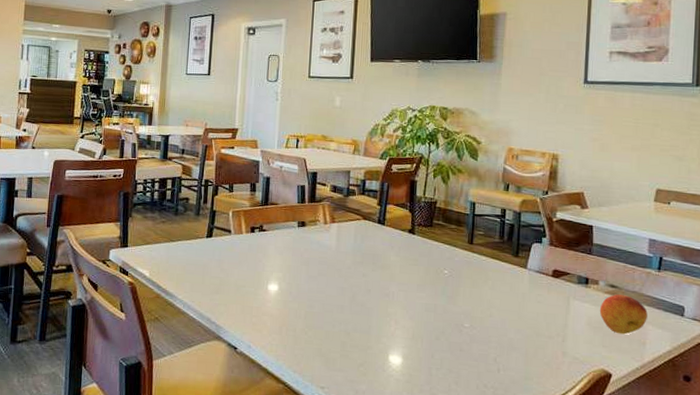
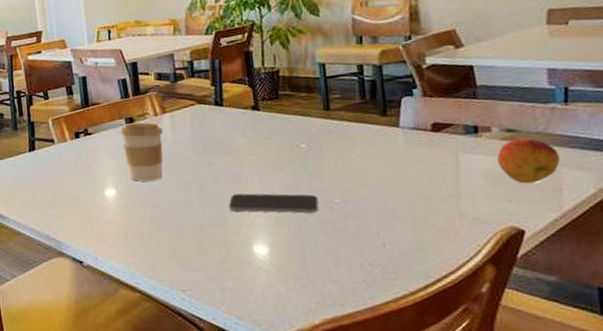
coffee cup: none [292,226,330,283] -> present [120,122,164,182]
smartphone: none [374,306,451,333] -> present [228,193,319,214]

